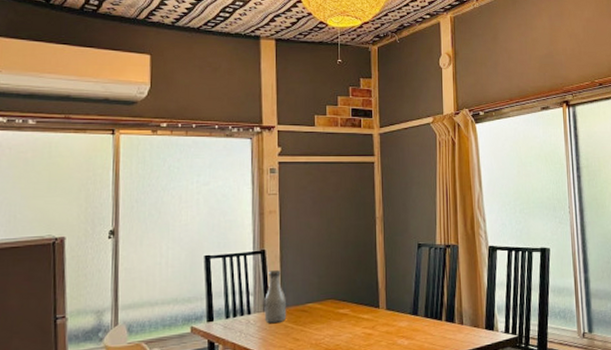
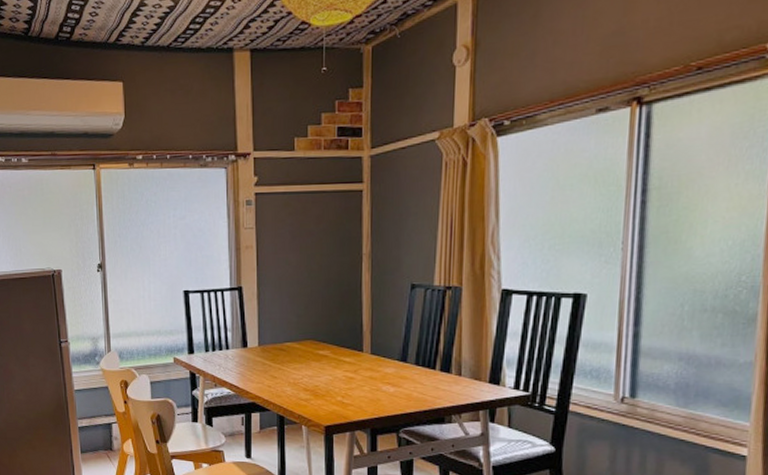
bottle: present [264,270,287,324] -> none [242,308,265,360]

